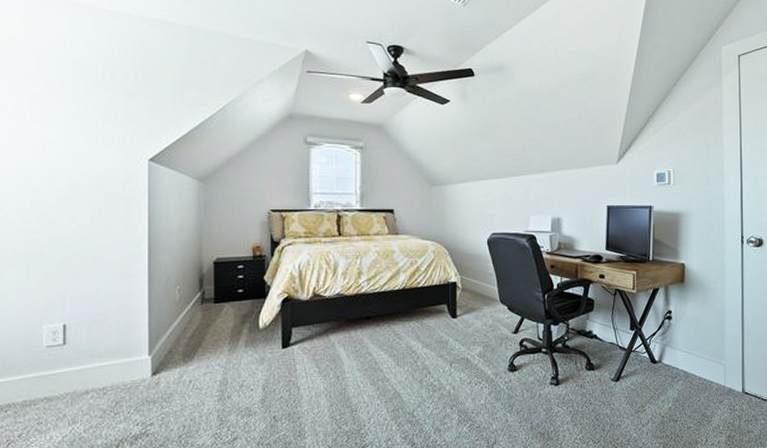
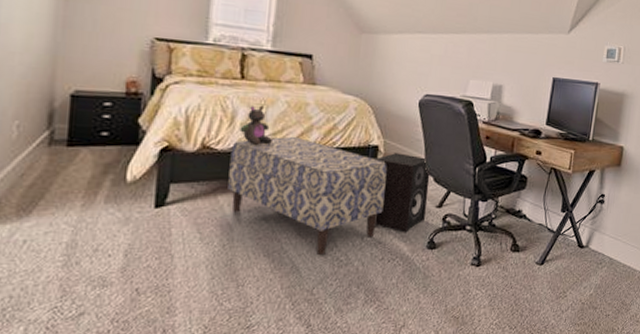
bench: none [336,280,466,381] -> present [228,136,387,254]
stuffed bear: none [341,256,368,291] -> present [239,105,272,146]
speaker: none [454,287,505,358] -> present [374,153,431,233]

